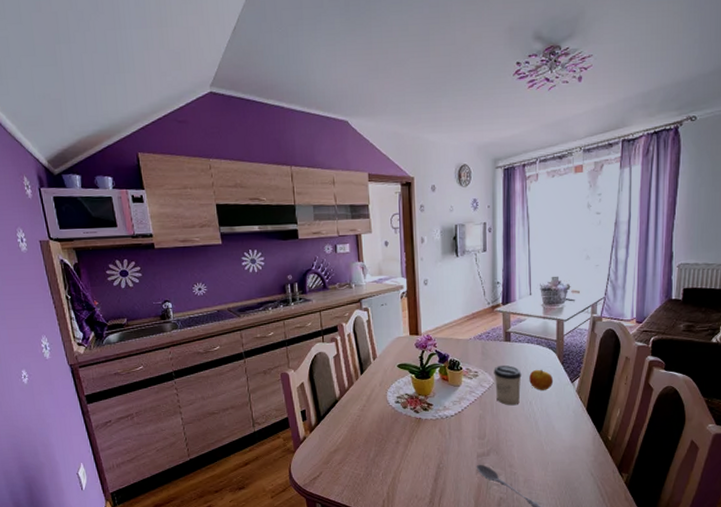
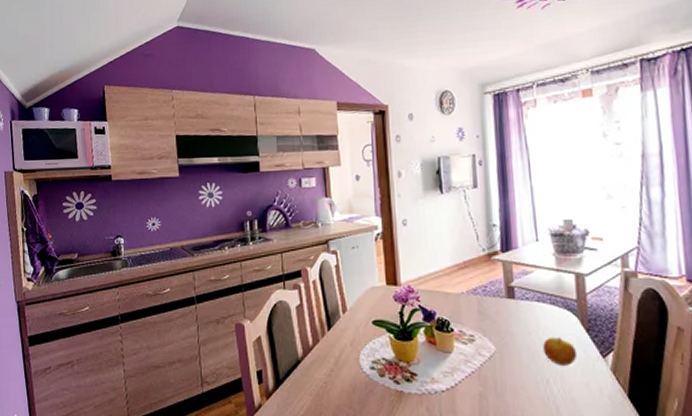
cup: present [494,364,522,406] -> none [495,328,533,384]

